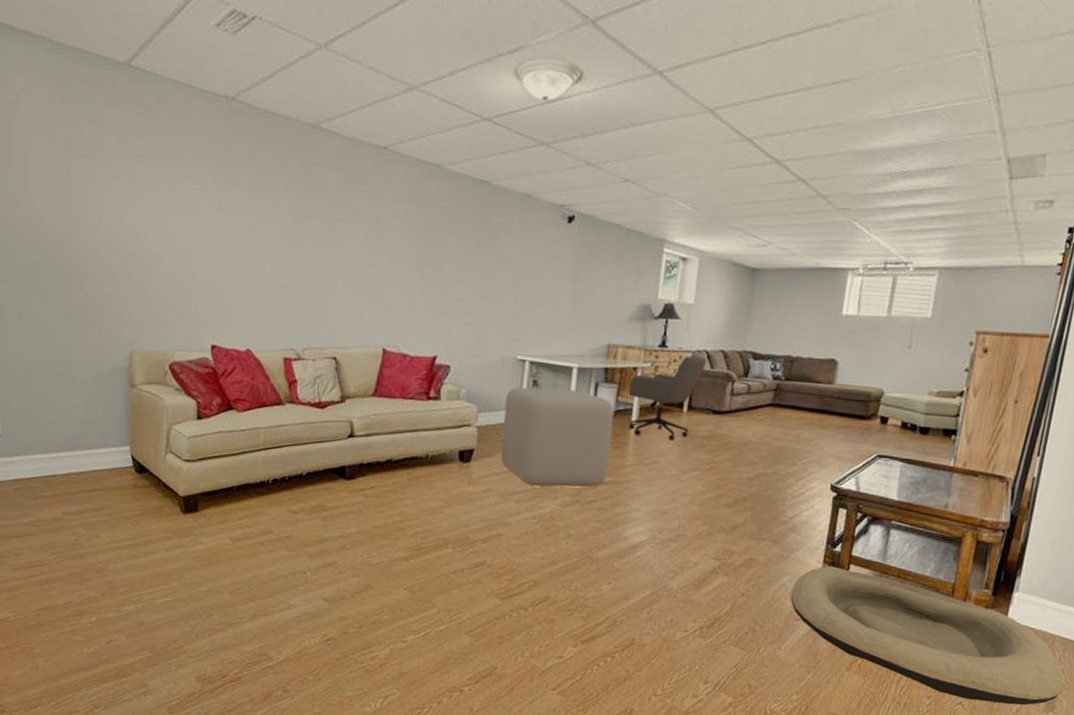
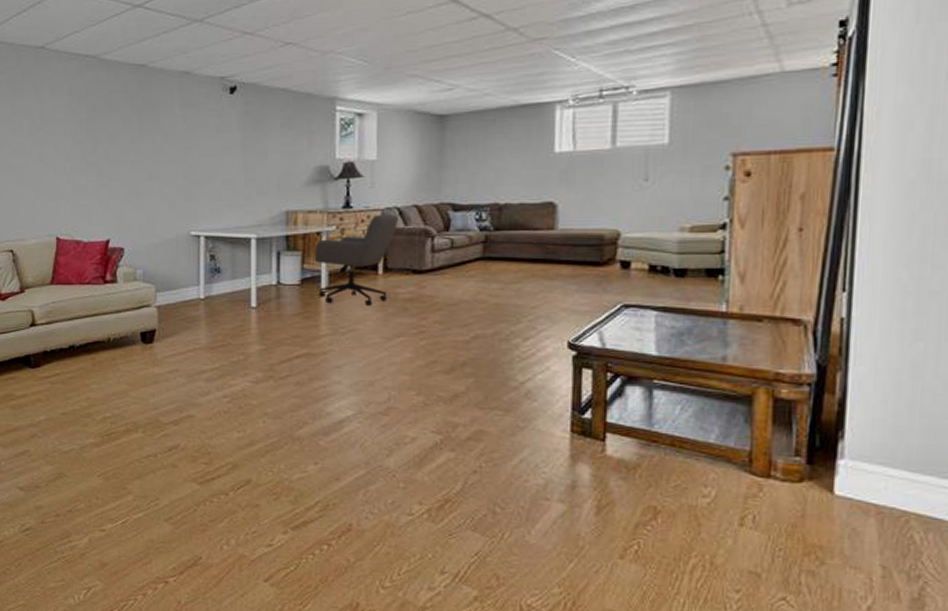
pouf: present [500,387,614,487] -> none [183,261,300,364]
dog bed: present [790,566,1064,705] -> none [535,436,934,602]

